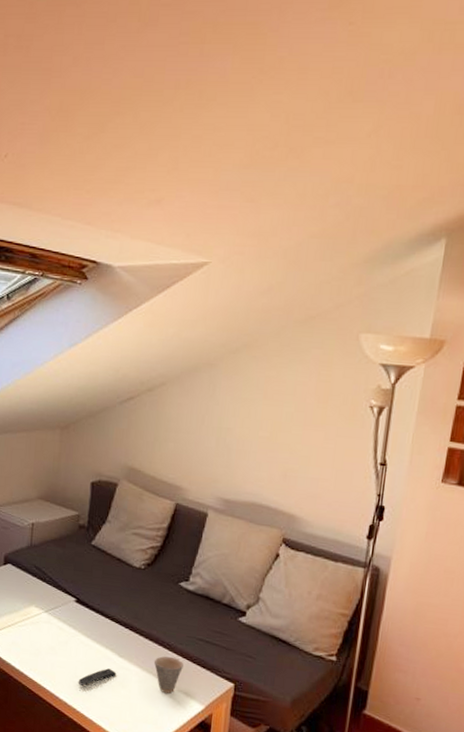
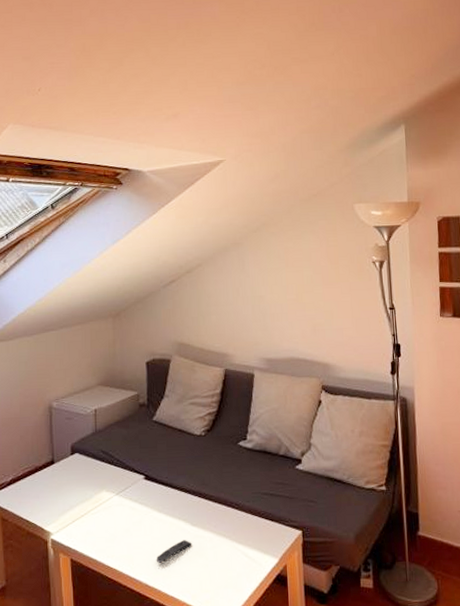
cup: present [153,656,184,694] -> none [225,516,253,553]

